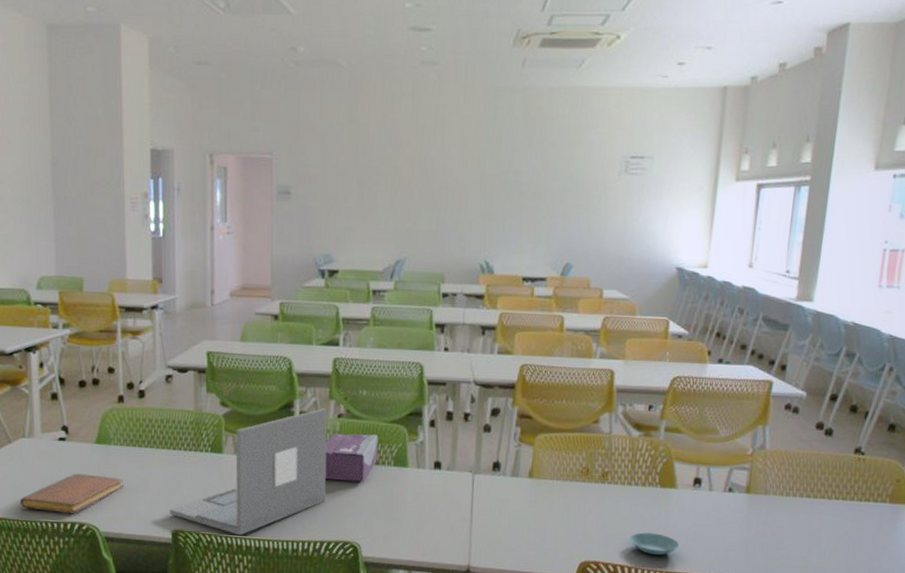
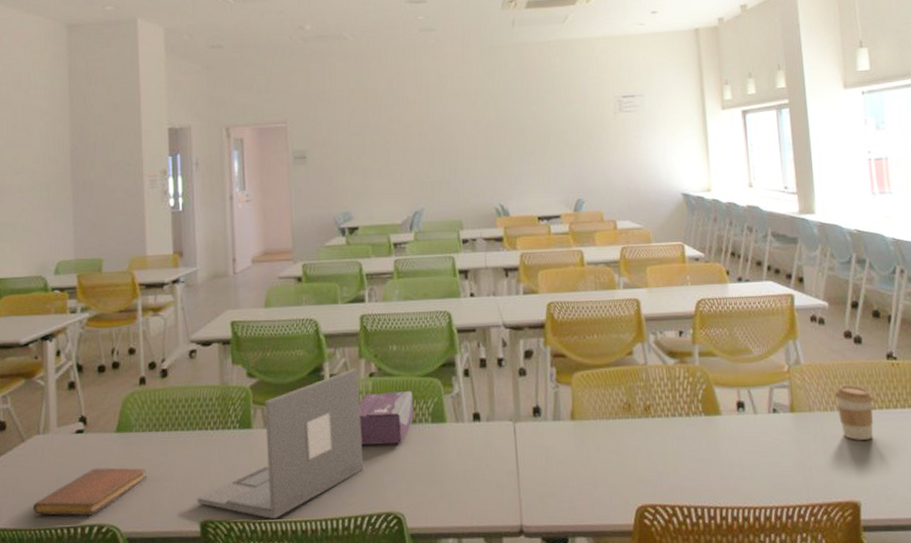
saucer: present [629,532,680,556] -> none [682,466,736,491]
coffee cup: none [793,473,833,526] -> present [835,384,875,440]

